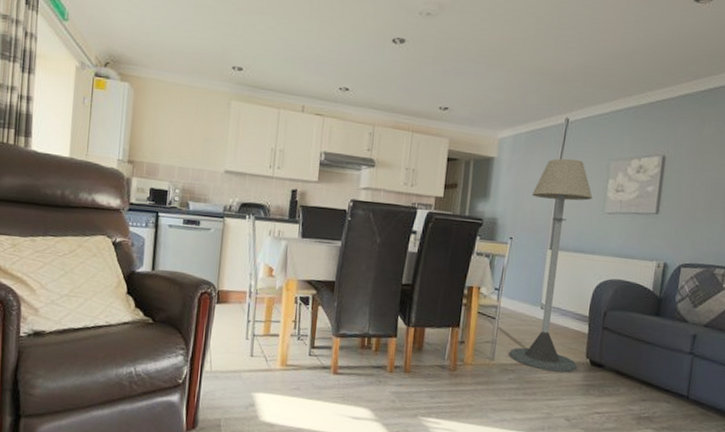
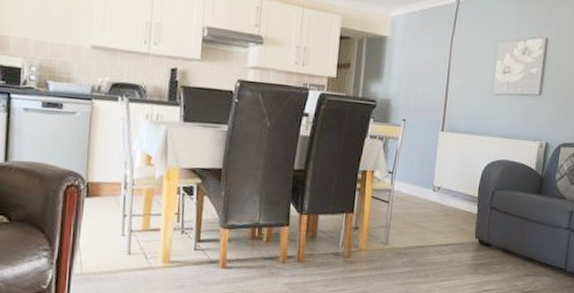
floor lamp: present [509,158,593,372] -> none [403,38,482,253]

